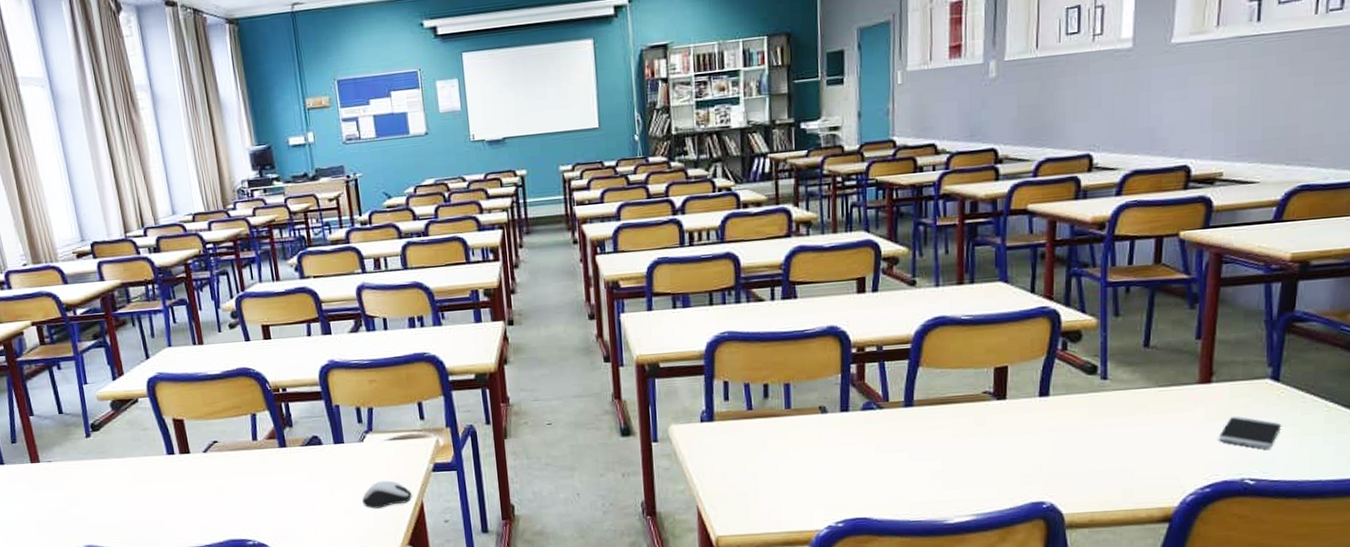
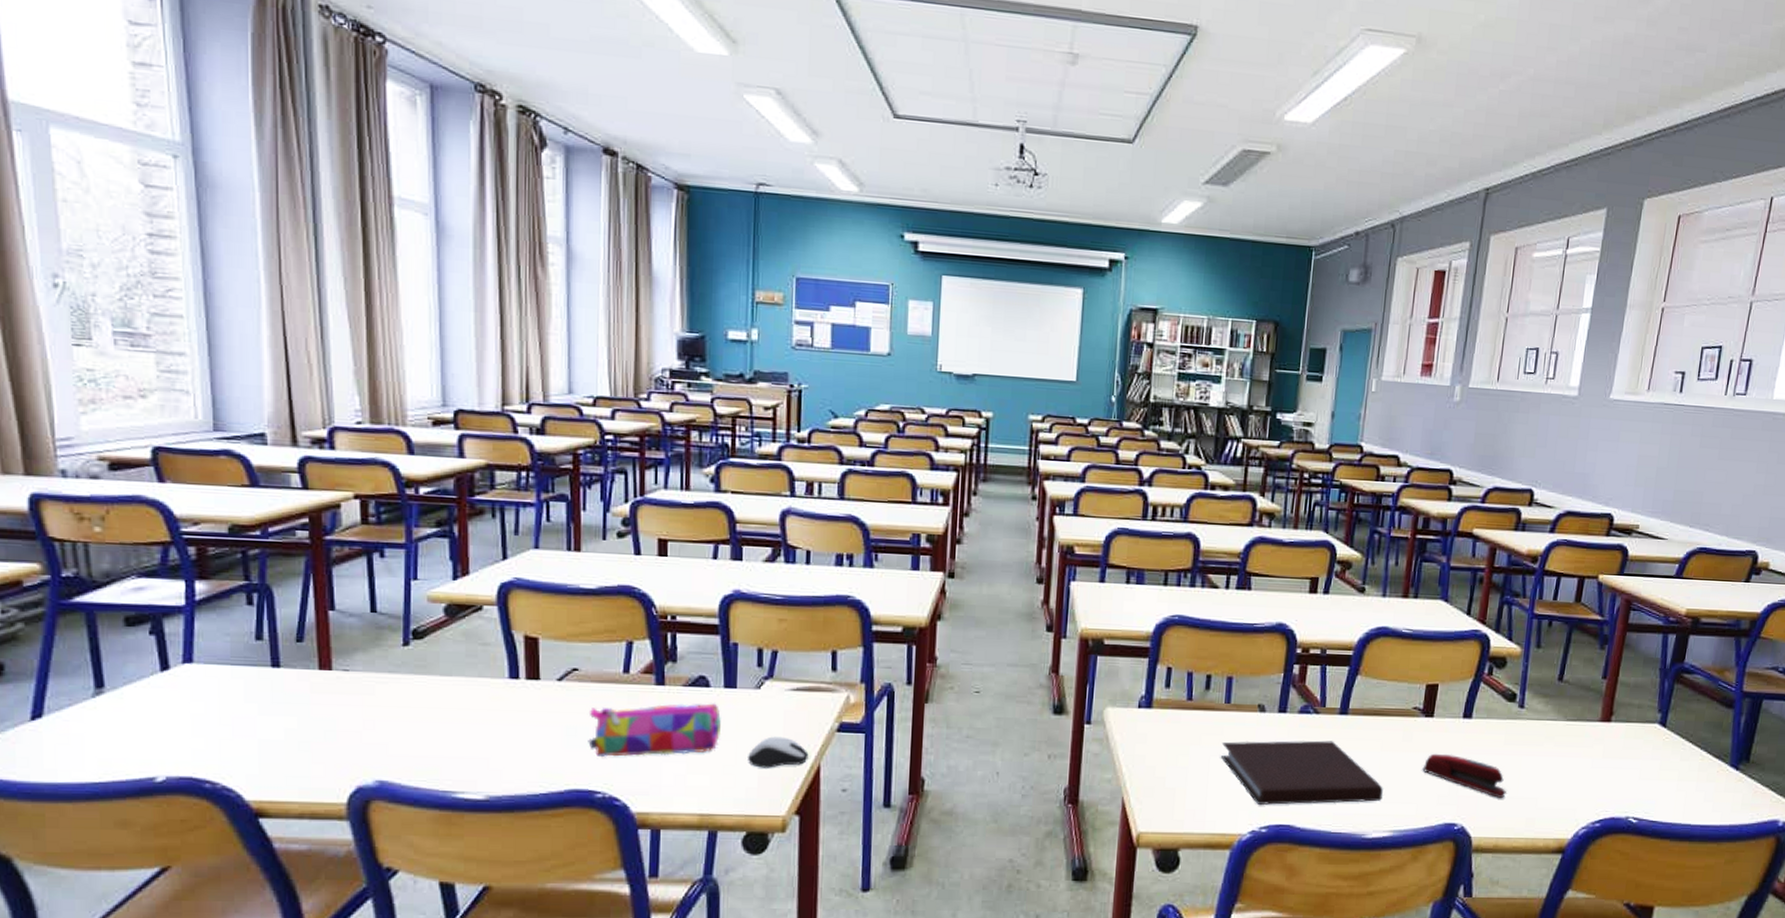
pencil case: none [231,458,337,512] -> present [588,703,721,758]
notebook: none [787,433,960,501] -> present [1220,740,1383,805]
stapler: none [1000,433,1097,472] -> present [1422,753,1506,798]
smartphone: present [1218,416,1282,449] -> none [1611,755,1664,791]

